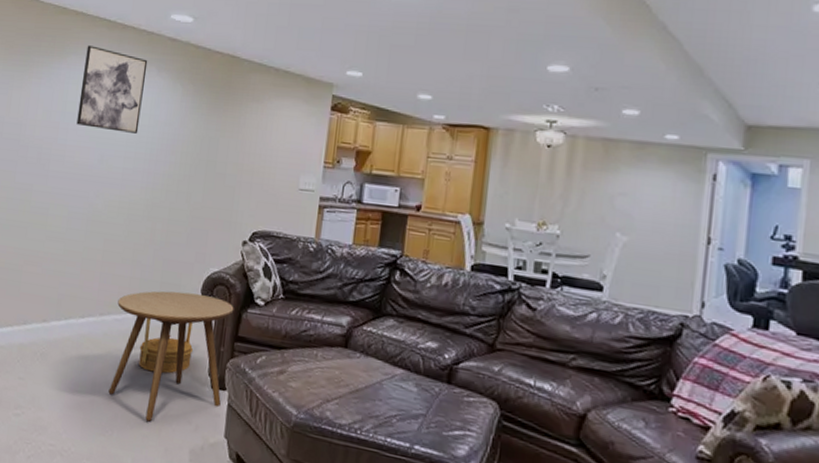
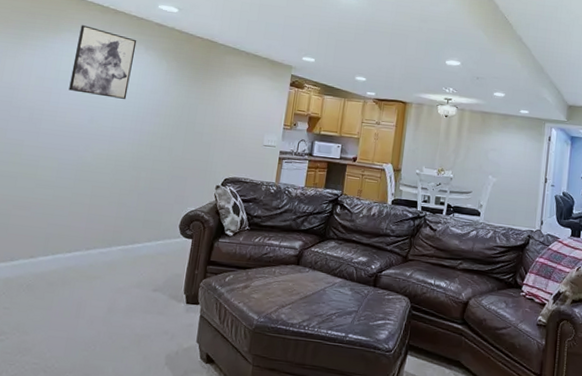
side table: present [108,290,234,422] -> none [92,227,208,336]
basket: present [139,318,194,374] -> none [121,250,172,295]

